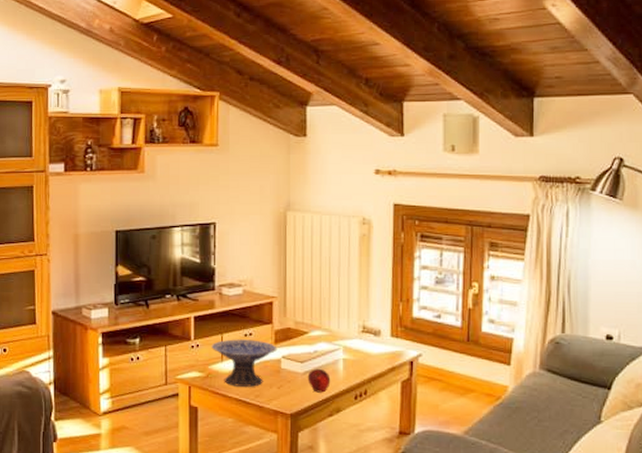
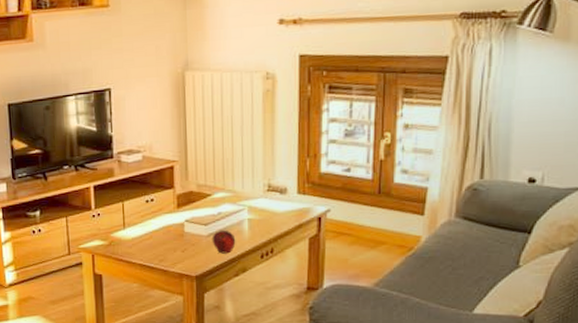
decorative bowl: present [211,339,277,387] -> none [112,205,180,252]

